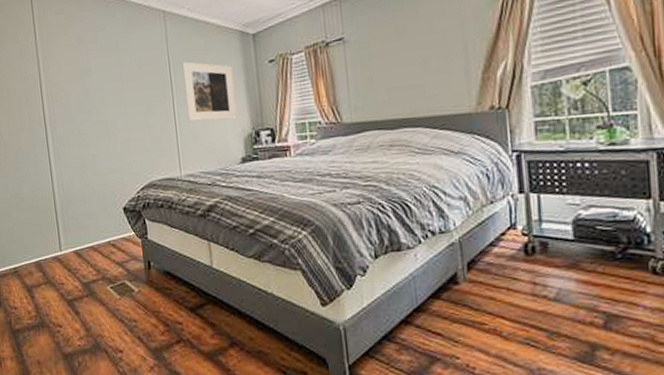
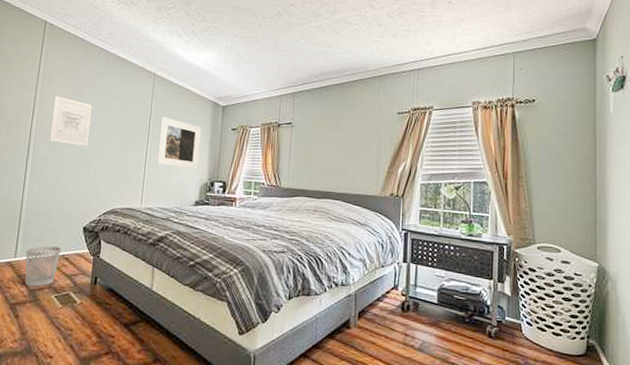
wall art: none [59,61,107,117] -> present [49,96,92,147]
wastebasket: none [69,233,107,280] -> present [25,246,61,287]

